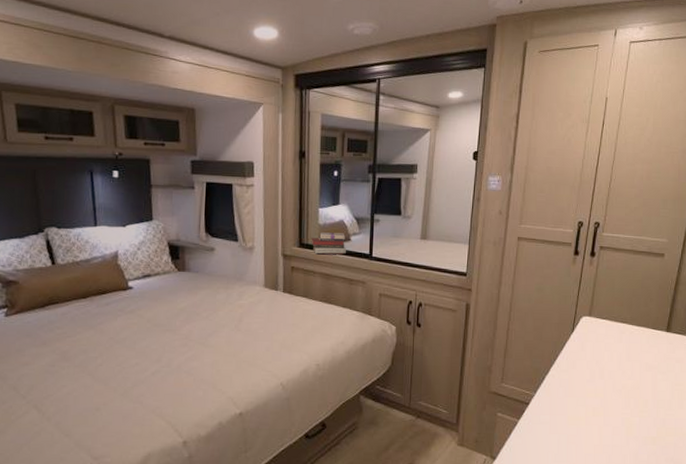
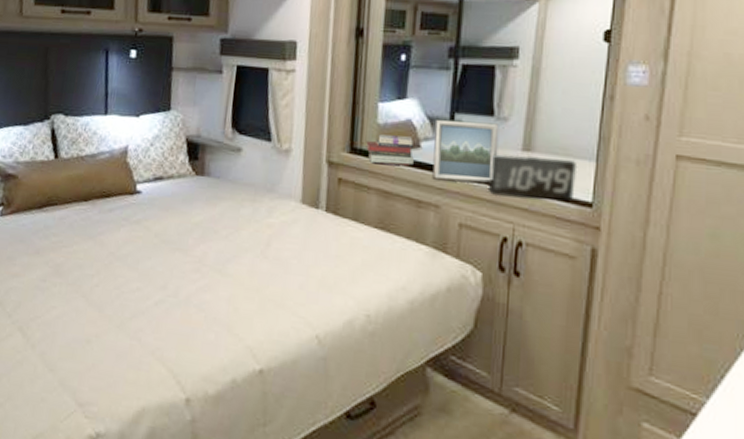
picture frame: none [360,219,405,265] -> present [432,119,500,185]
alarm clock: none [398,242,457,273] -> present [487,154,578,201]

